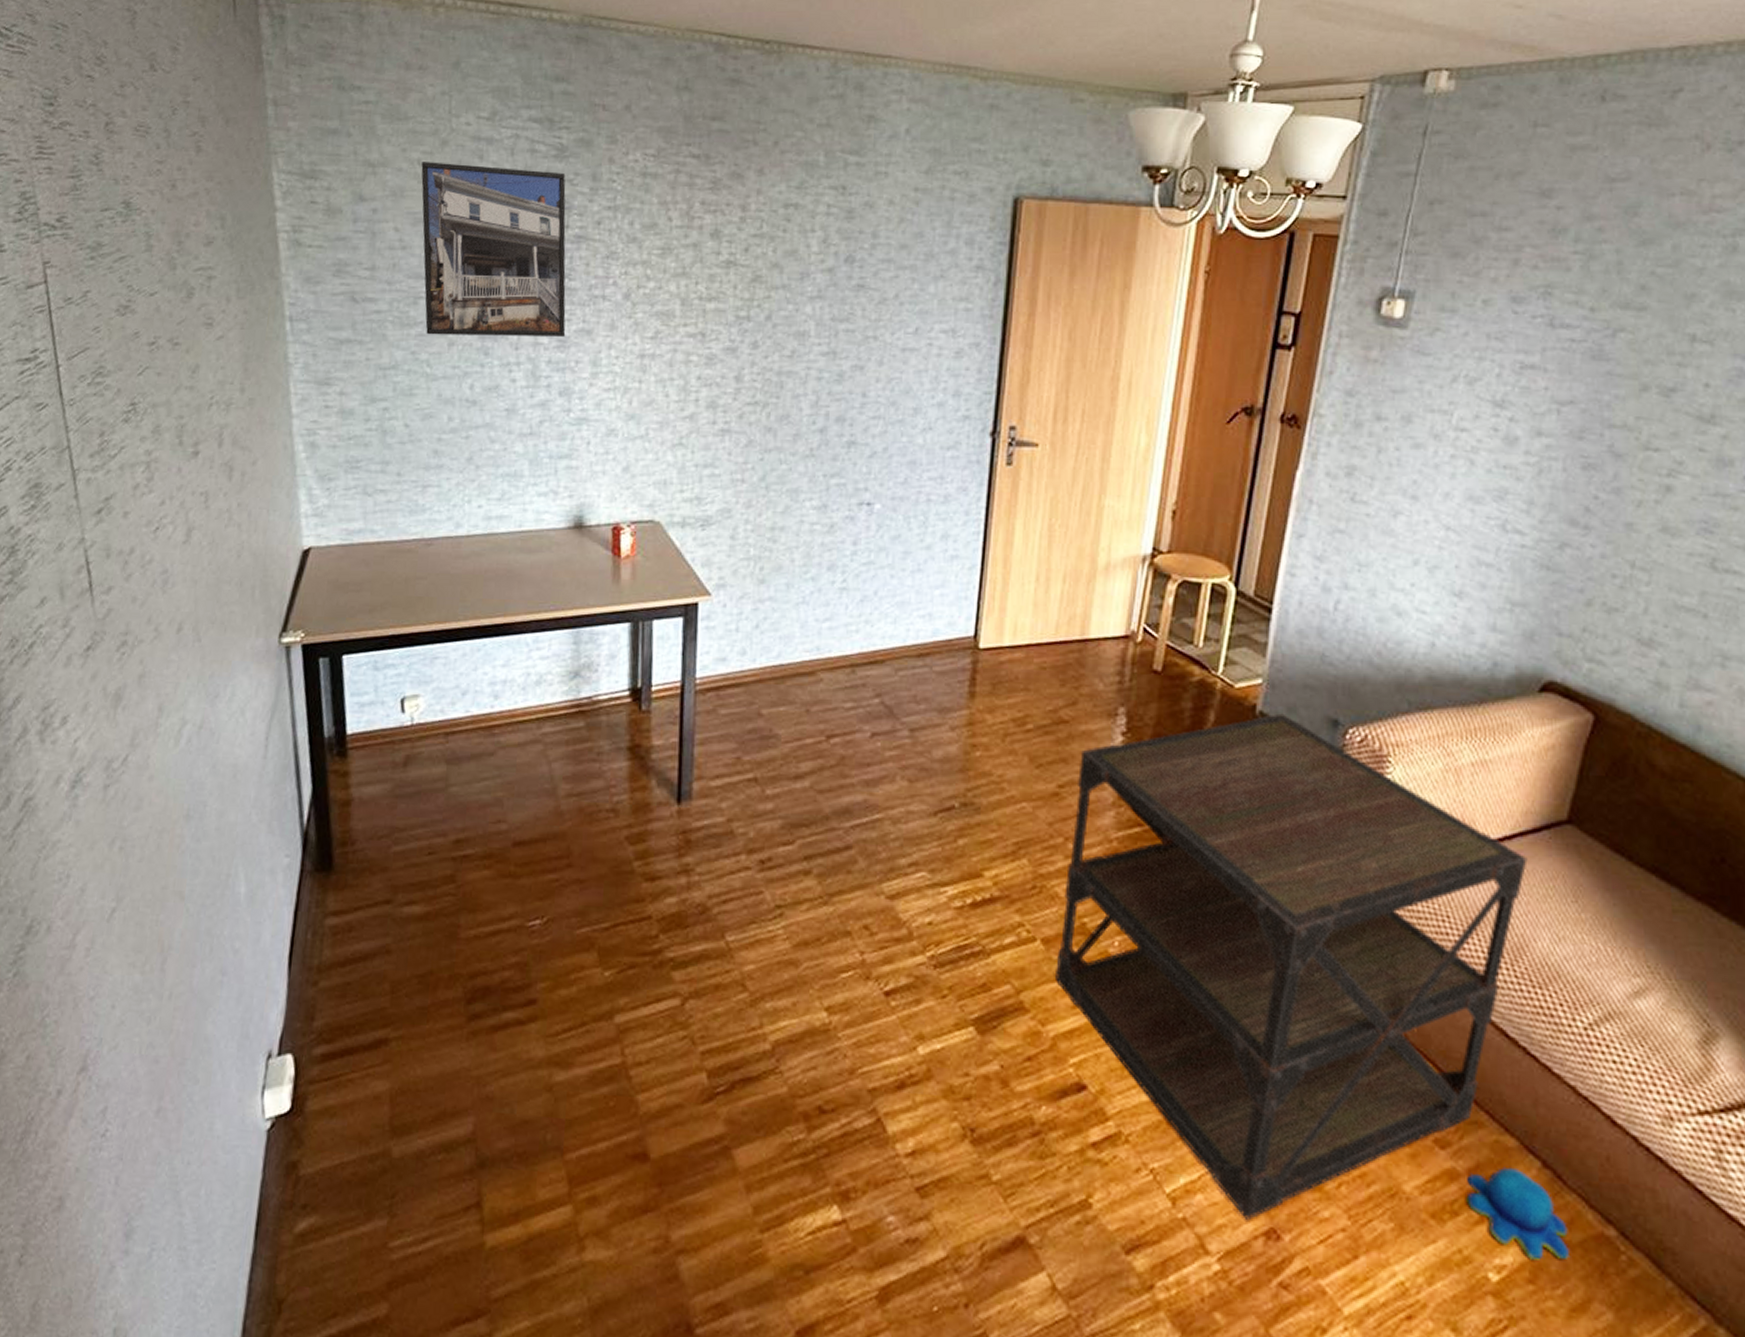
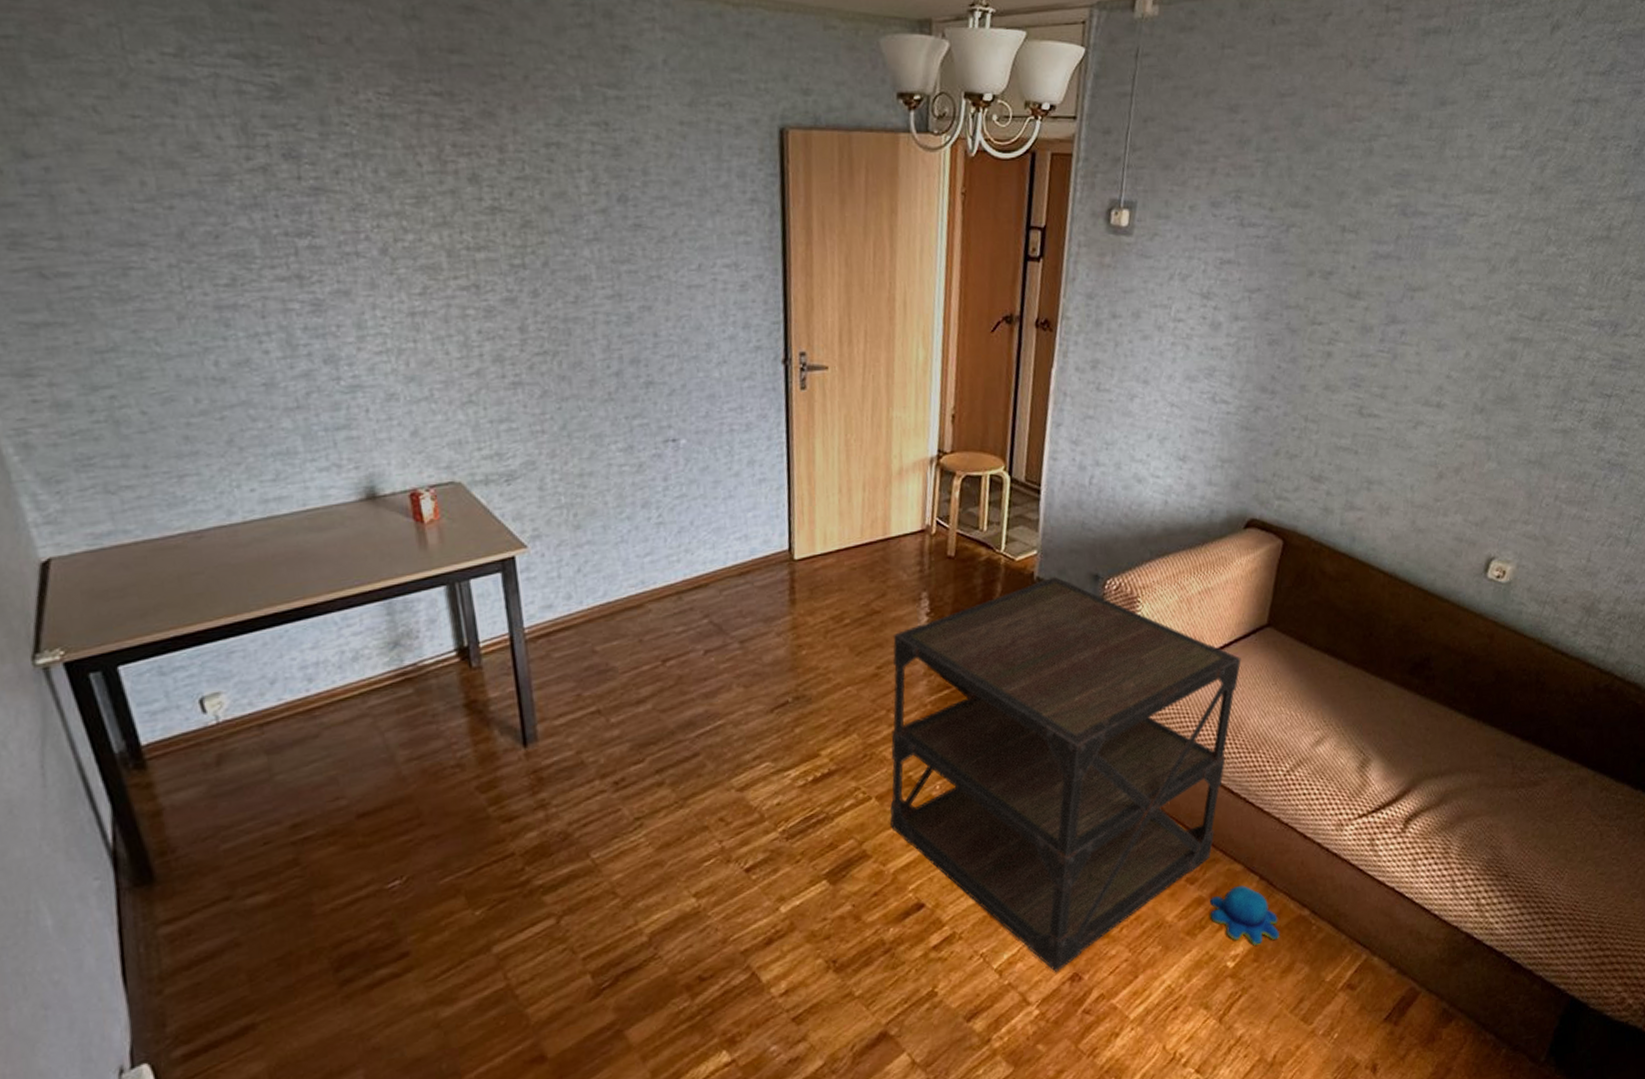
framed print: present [421,162,566,338] -> none [98,108,320,310]

